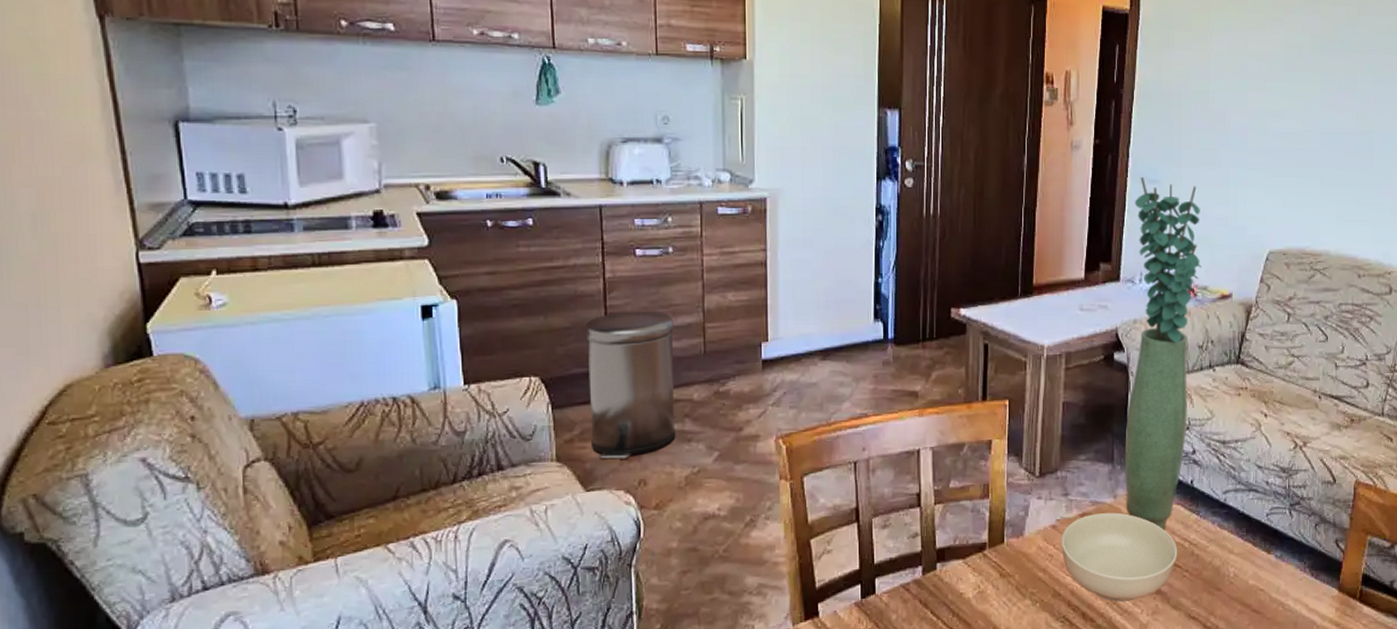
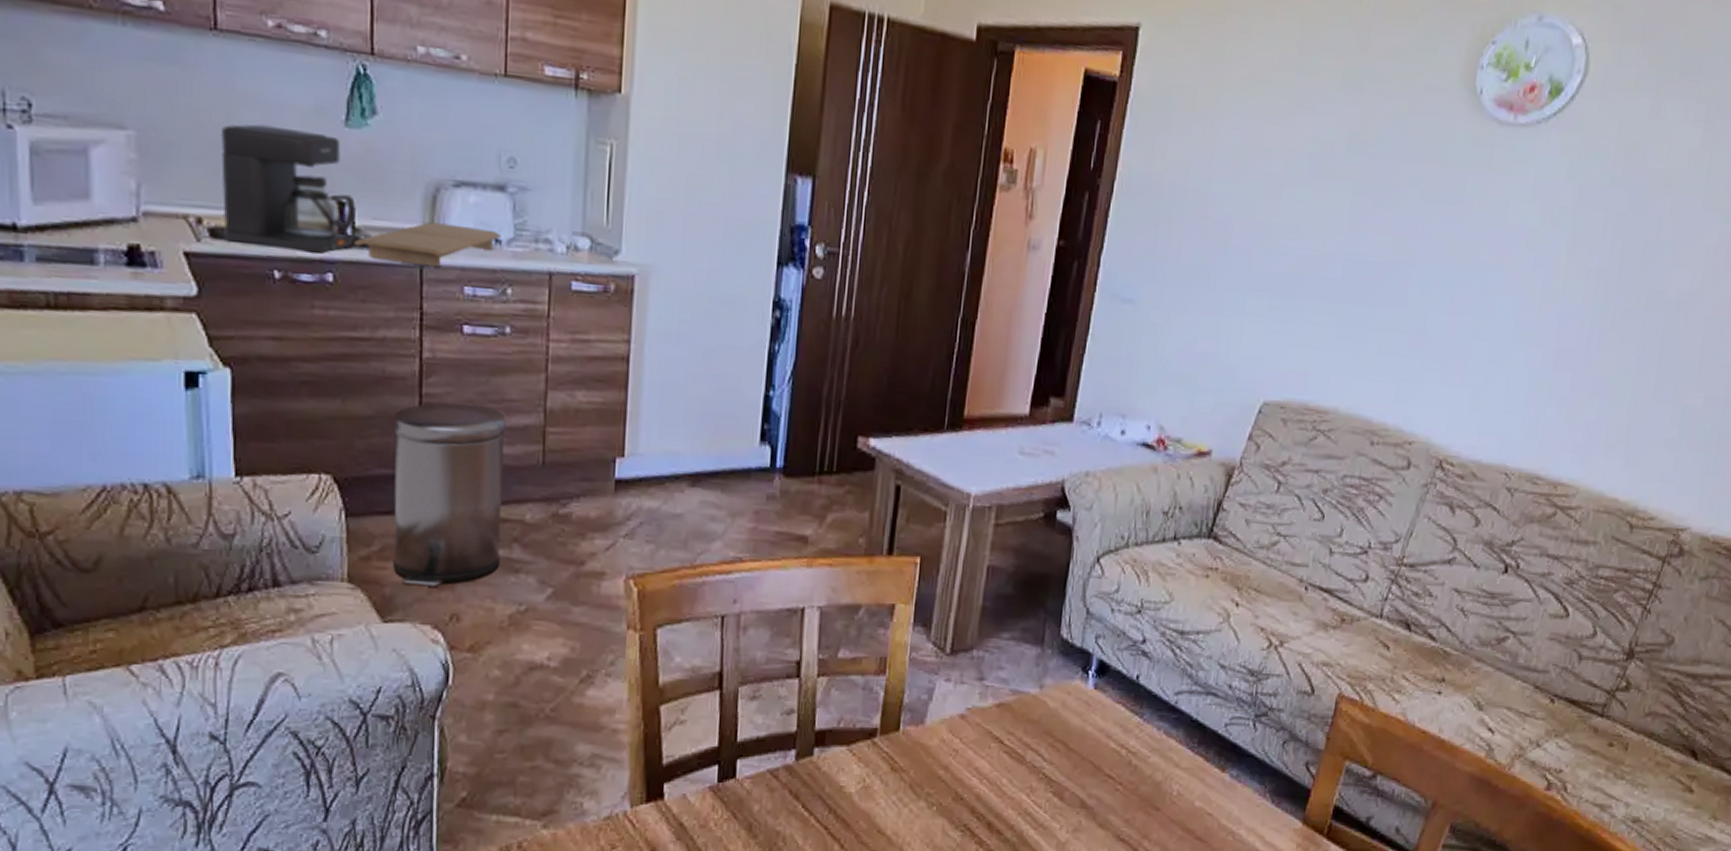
coffee maker: none [442,109,548,205] -> present [221,124,356,255]
cutting board: none [547,172,661,206] -> present [353,222,502,267]
bowl: present [1060,512,1178,602] -> none [969,705,1113,814]
vase: present [1125,177,1203,530] -> none [1053,294,1183,733]

